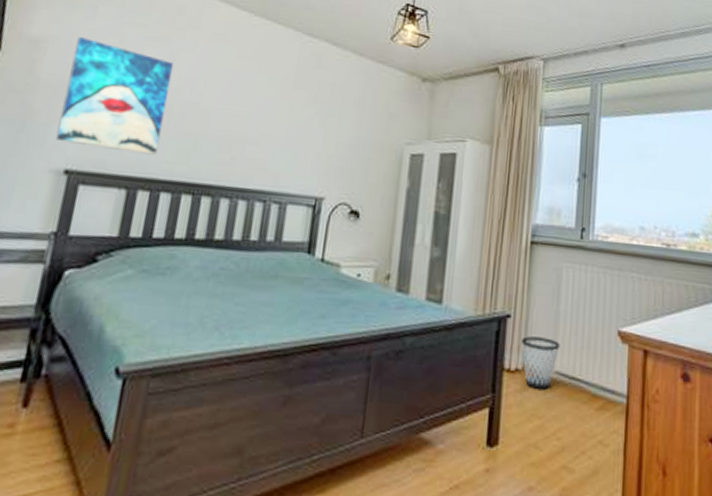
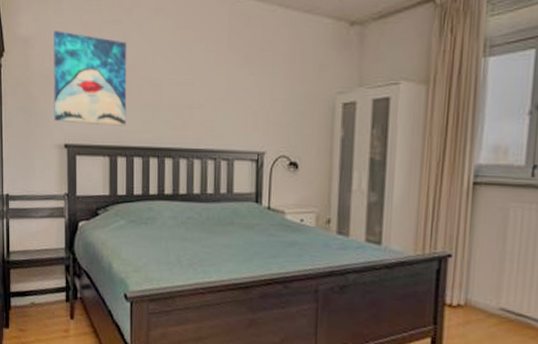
wastebasket: present [521,336,560,389] -> none [463,275,506,324]

